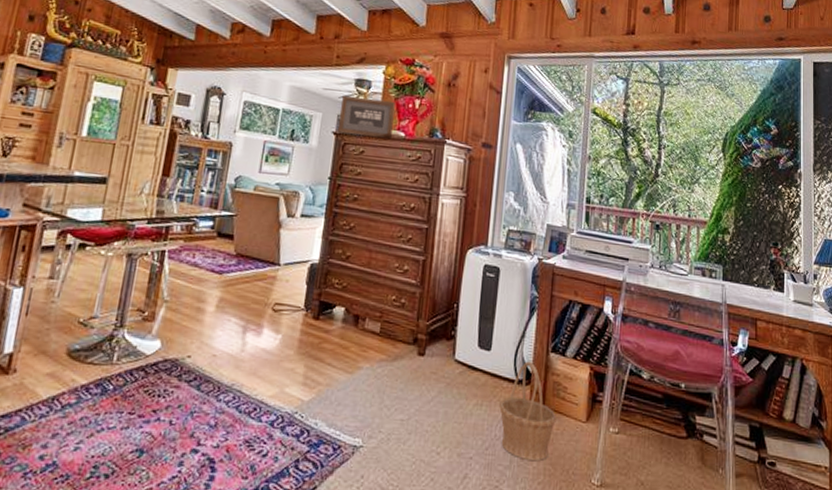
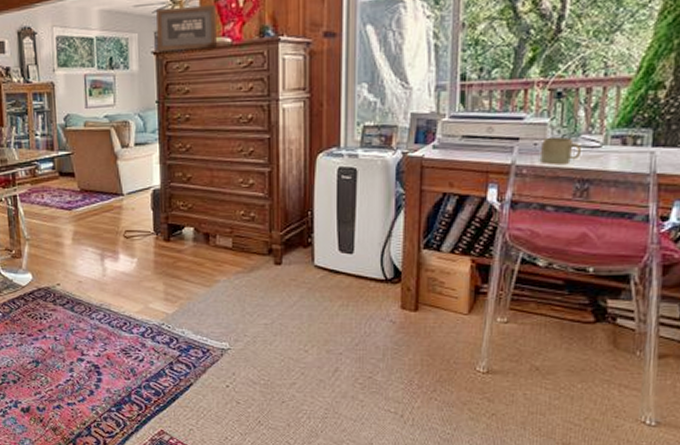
basket: present [499,361,556,462] -> none [367,260,433,354]
mug: none [644,261,675,288] -> present [541,136,582,166]

